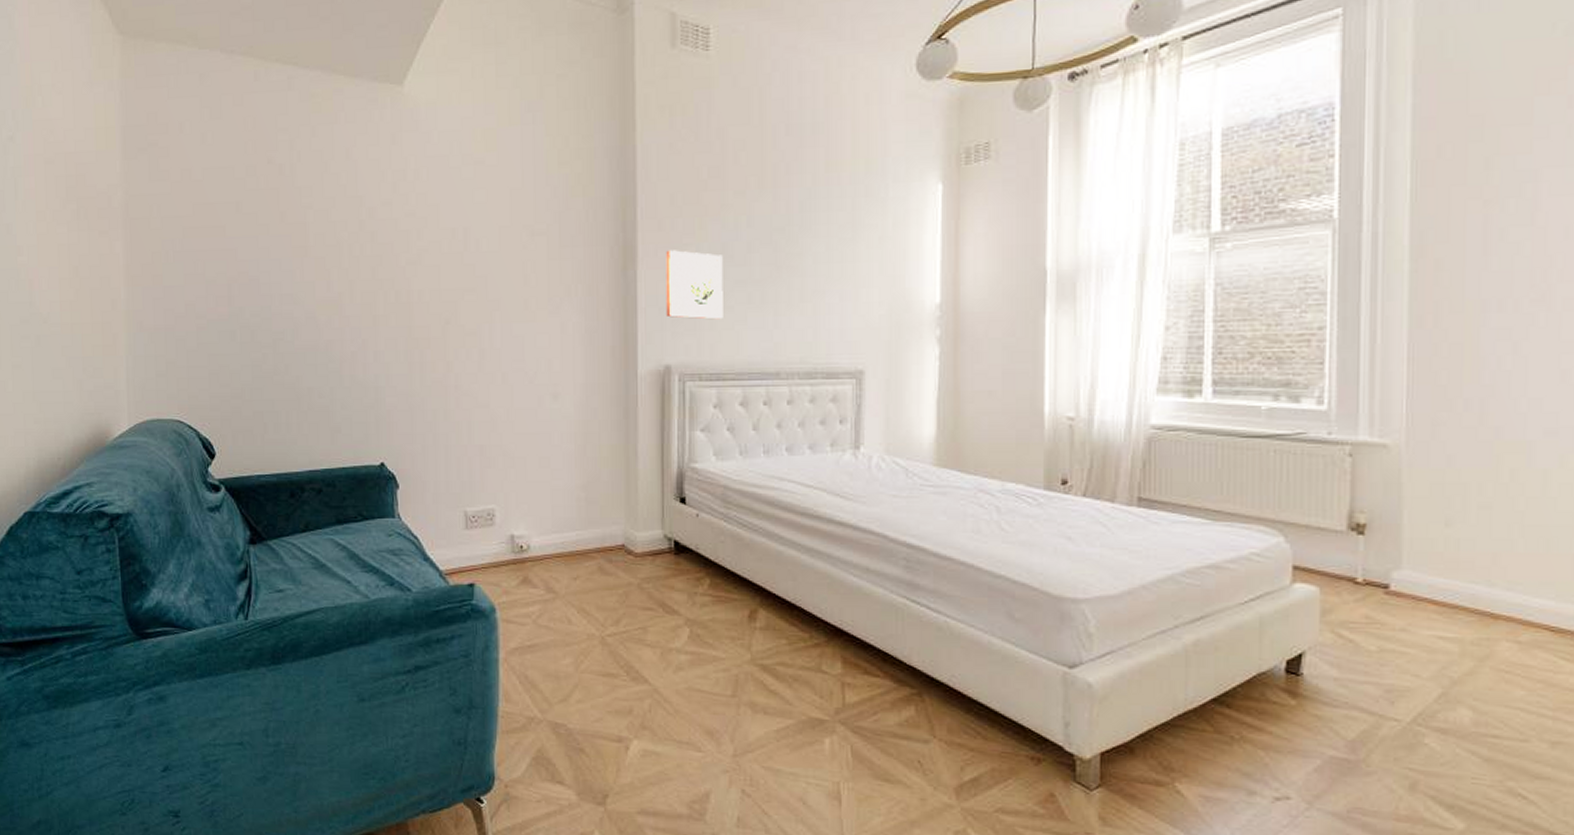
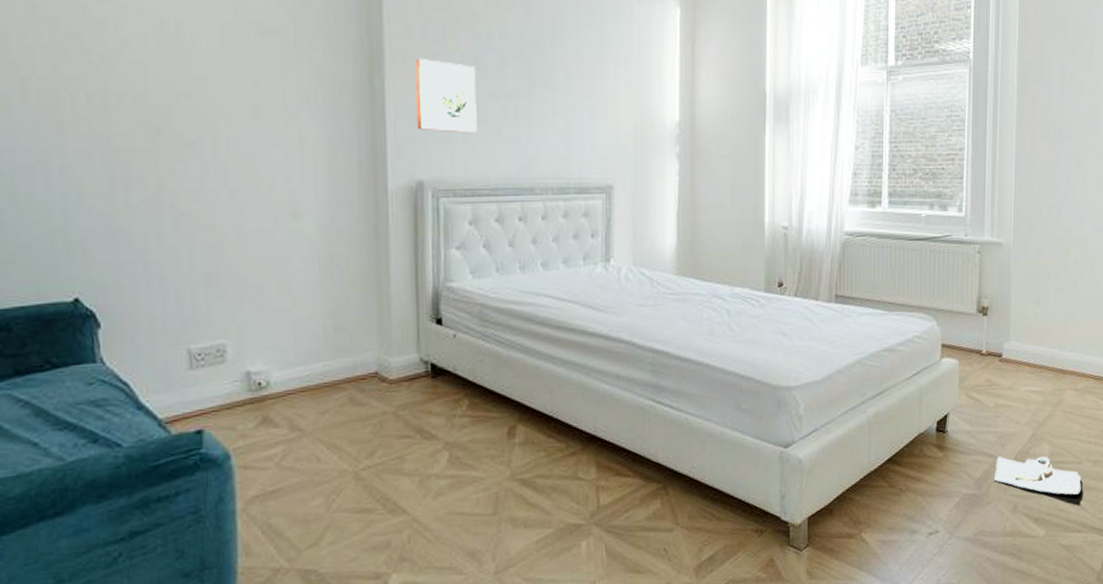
shoe: none [1378,714,1529,783] -> present [994,455,1082,495]

